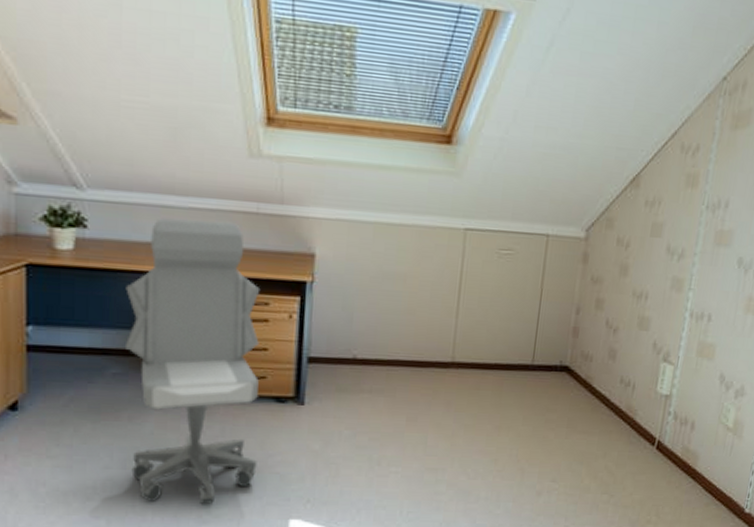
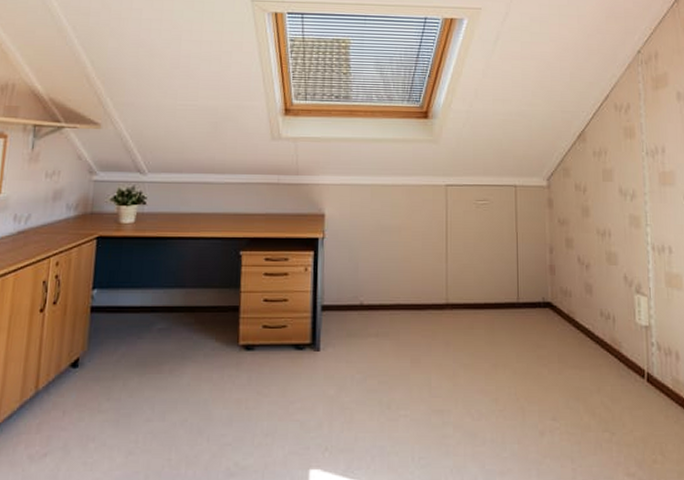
office chair: present [124,218,261,505] -> none [169,192,281,457]

